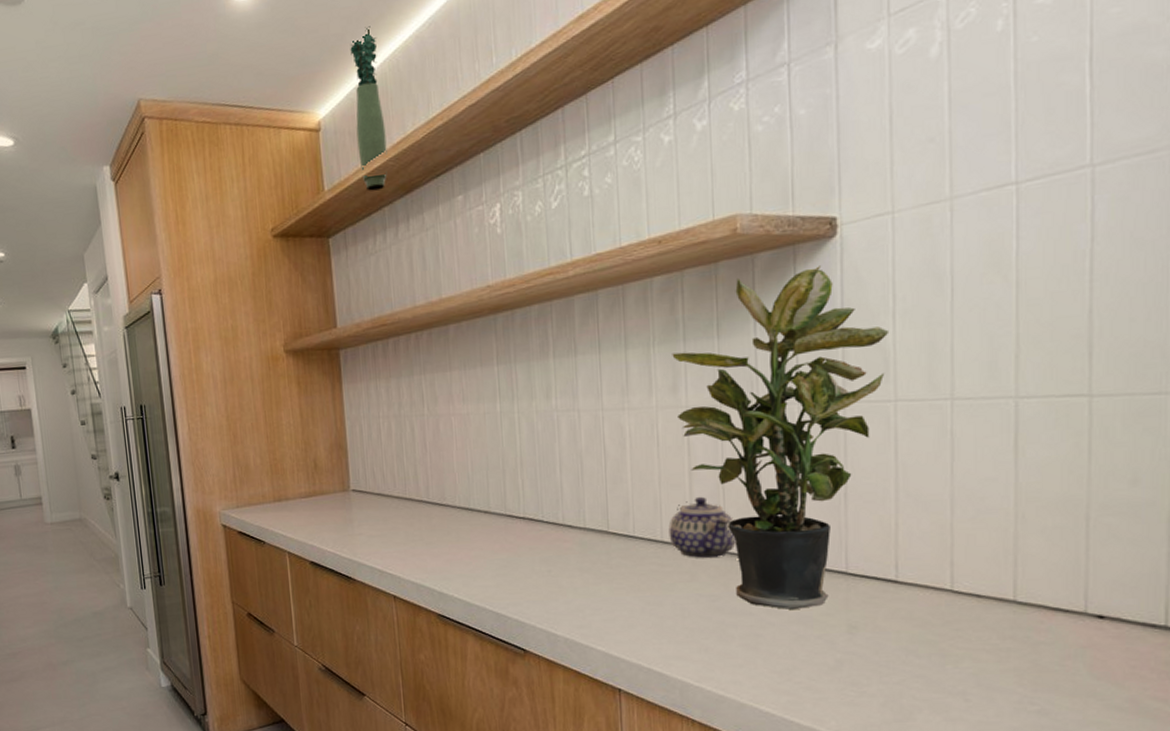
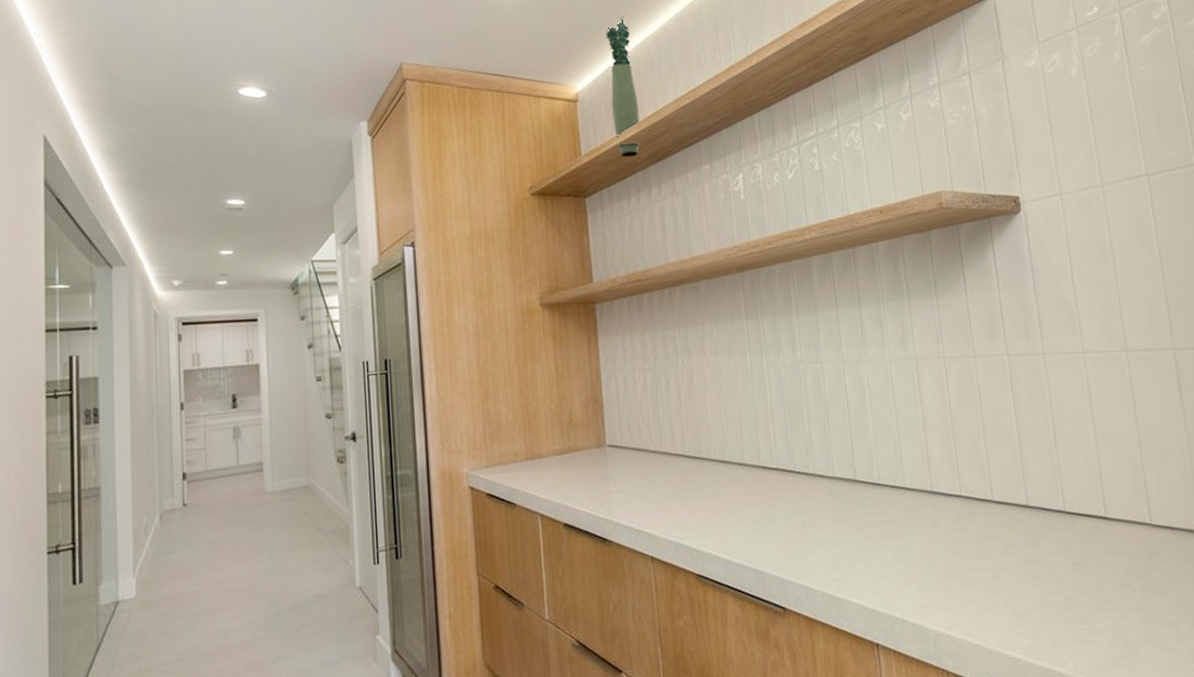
teapot: present [668,496,736,559] -> none [909,442,970,504]
potted plant: present [672,265,890,611] -> none [899,236,1072,551]

